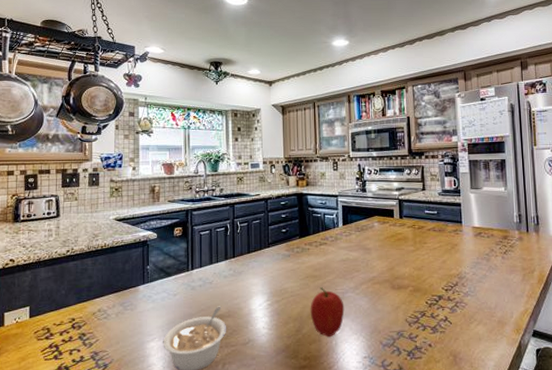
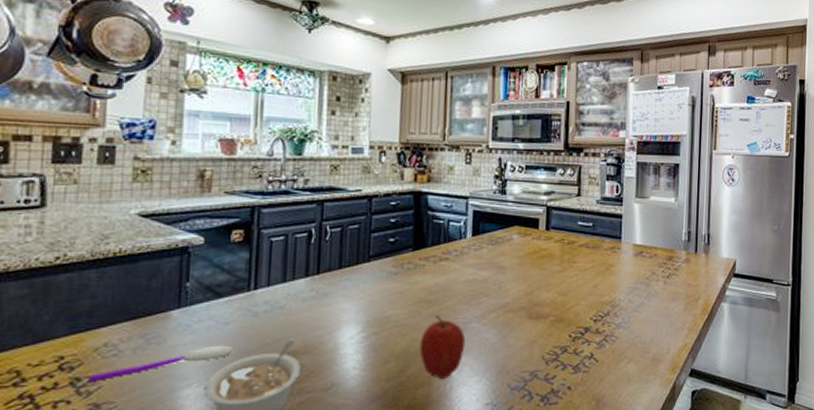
spoon: none [90,310,180,337] -> present [89,345,233,383]

